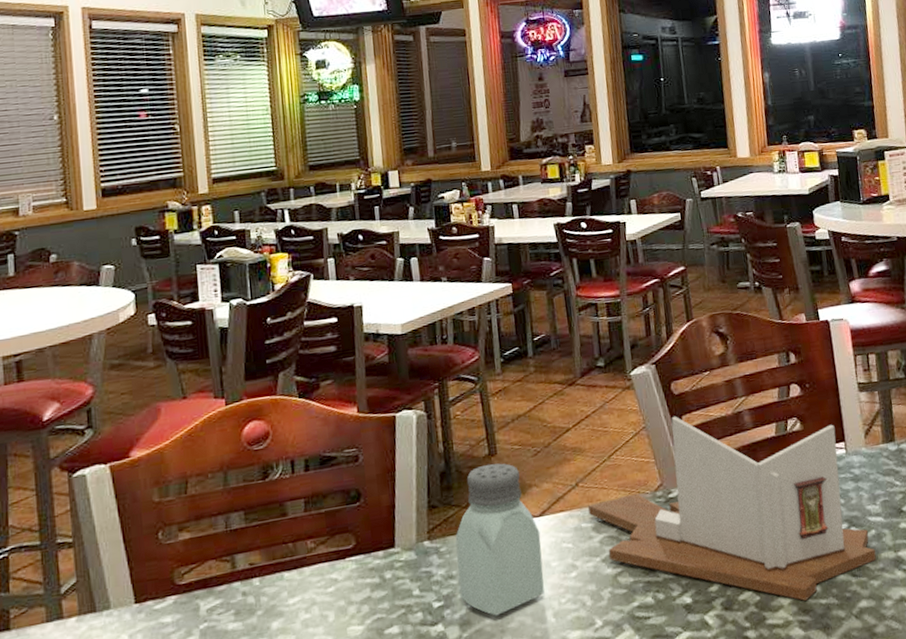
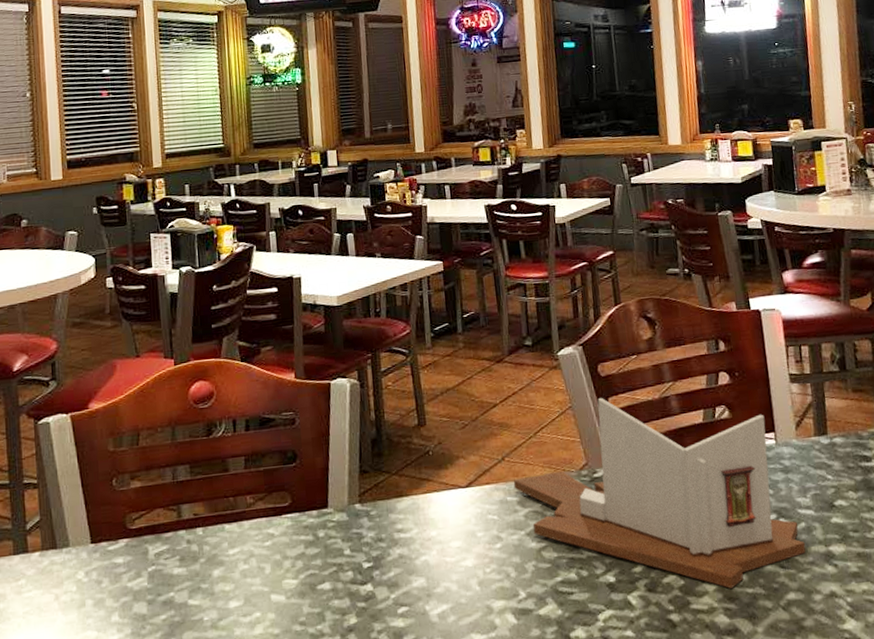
saltshaker: present [455,463,545,616] -> none [385,434,470,580]

